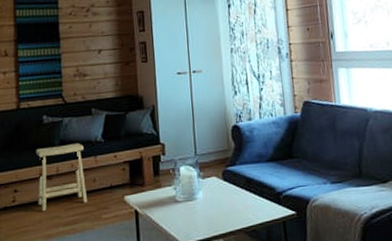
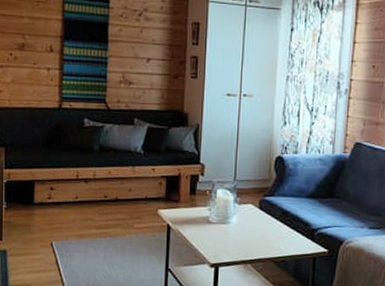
footstool: present [35,143,87,212] -> none [73,150,123,213]

